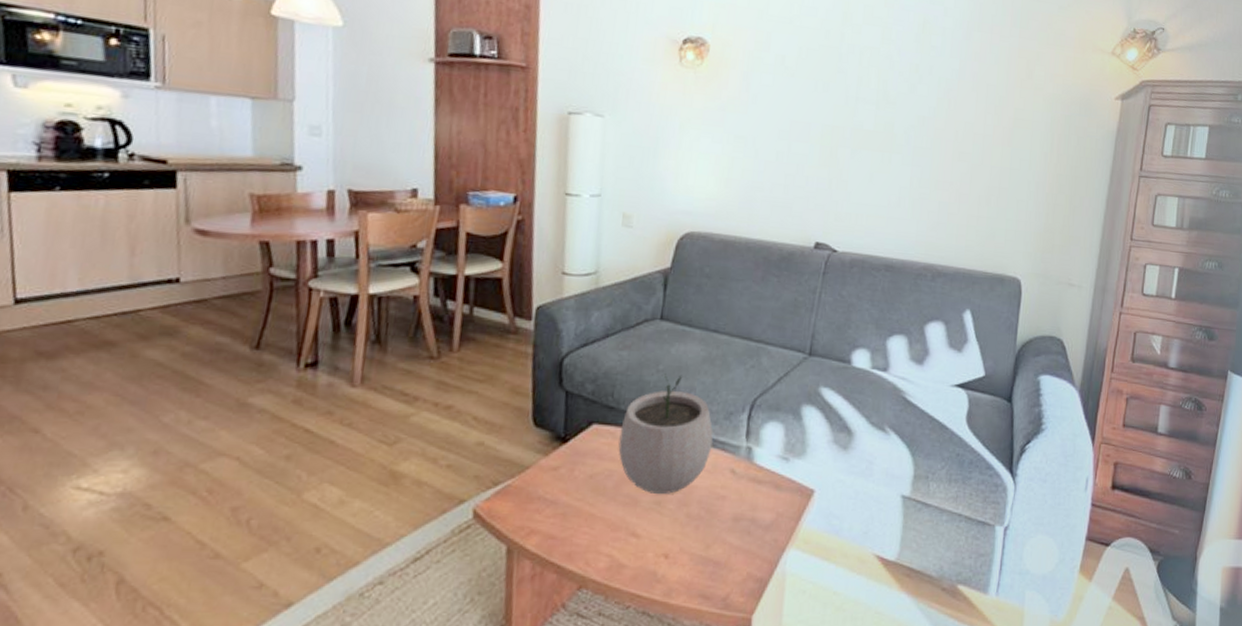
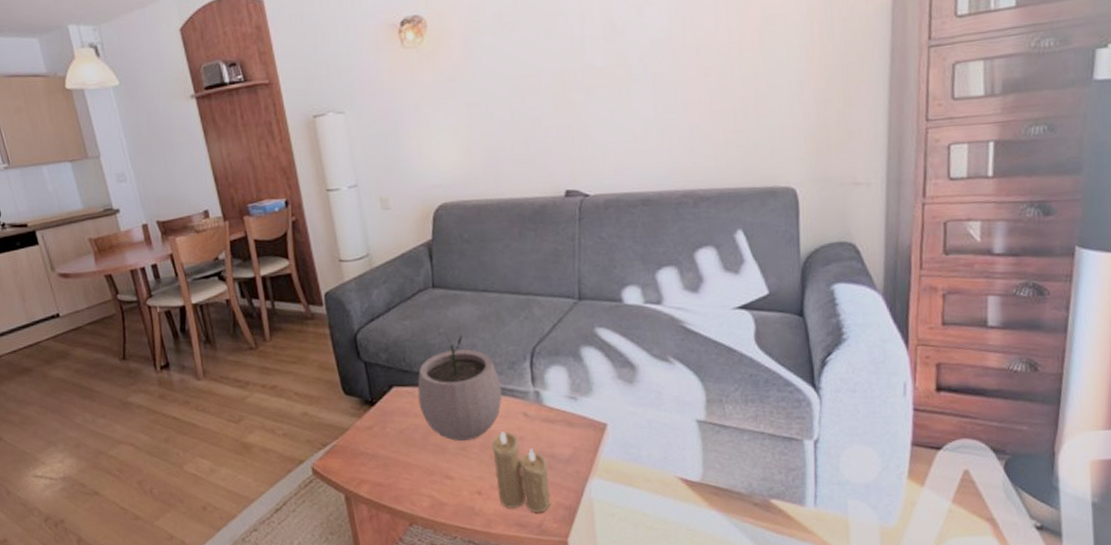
candle: none [687,488,747,584] -> present [491,431,552,513]

